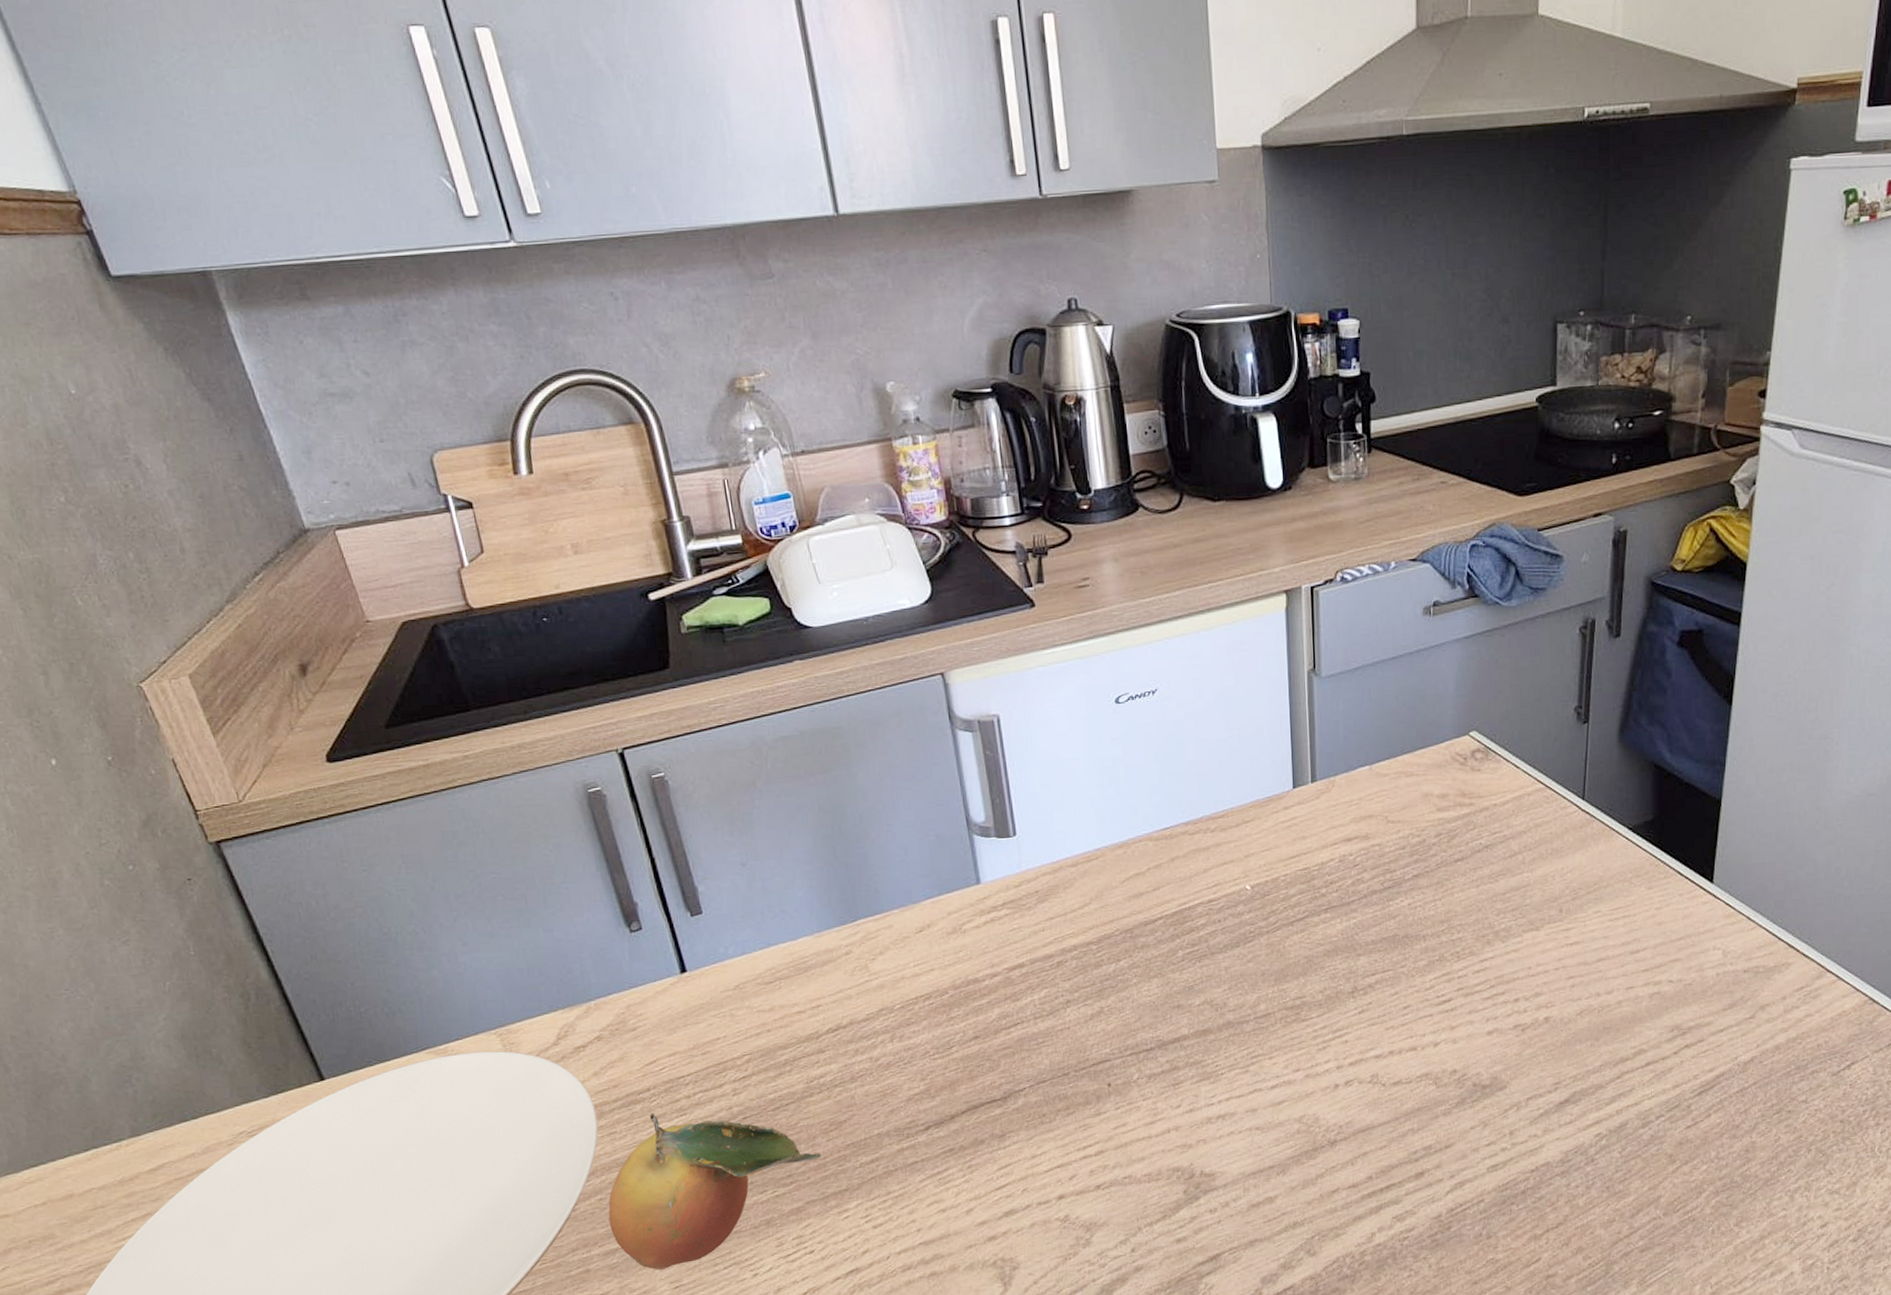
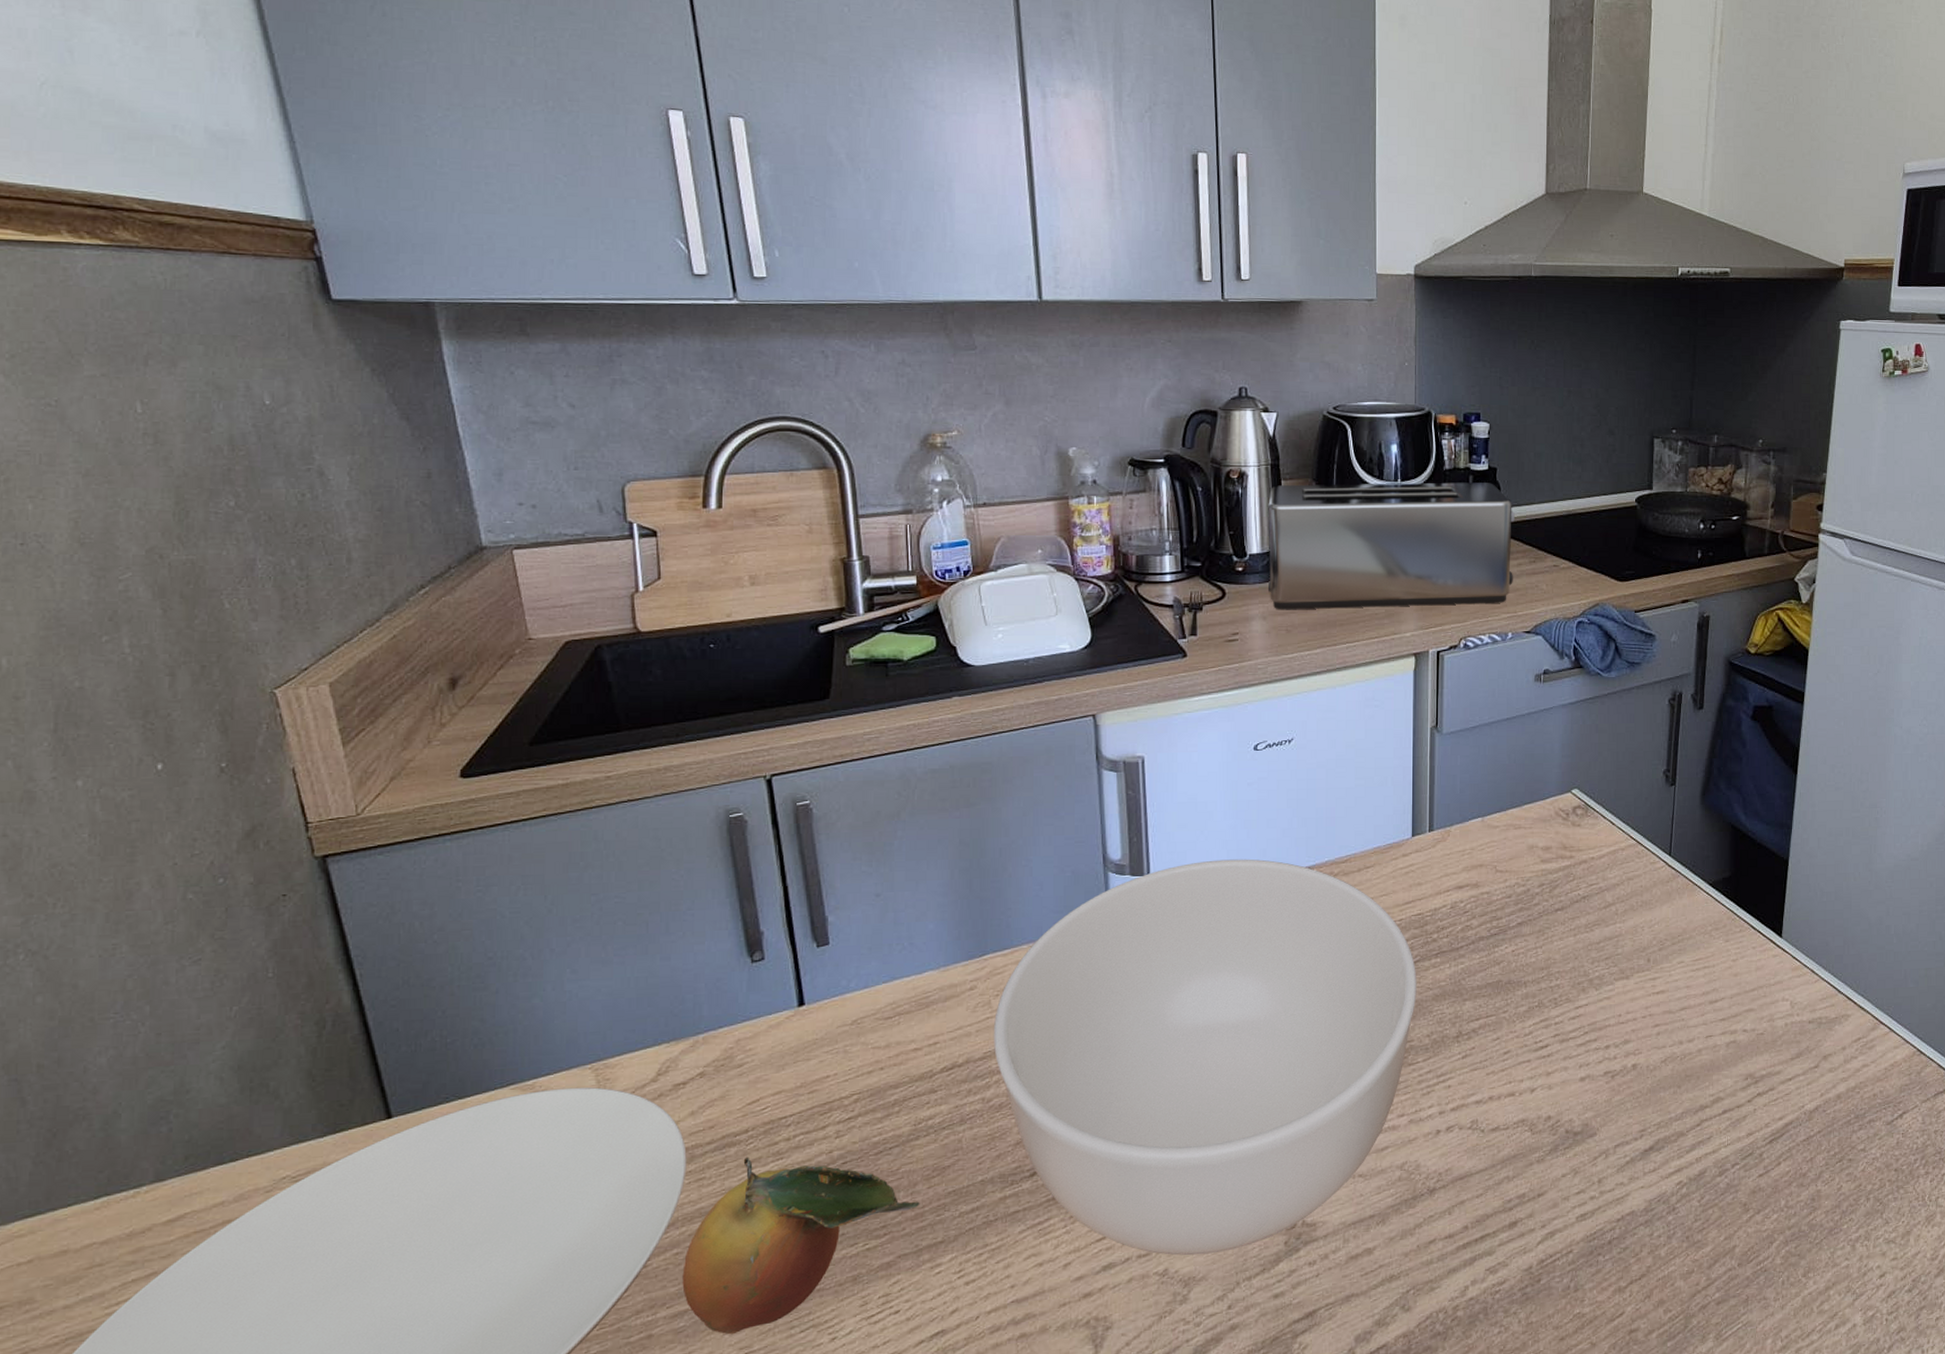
bowl: none [873,817,1307,1203] -> present [993,859,1417,1256]
toaster: none [1110,390,1394,550] -> present [1268,482,1515,610]

